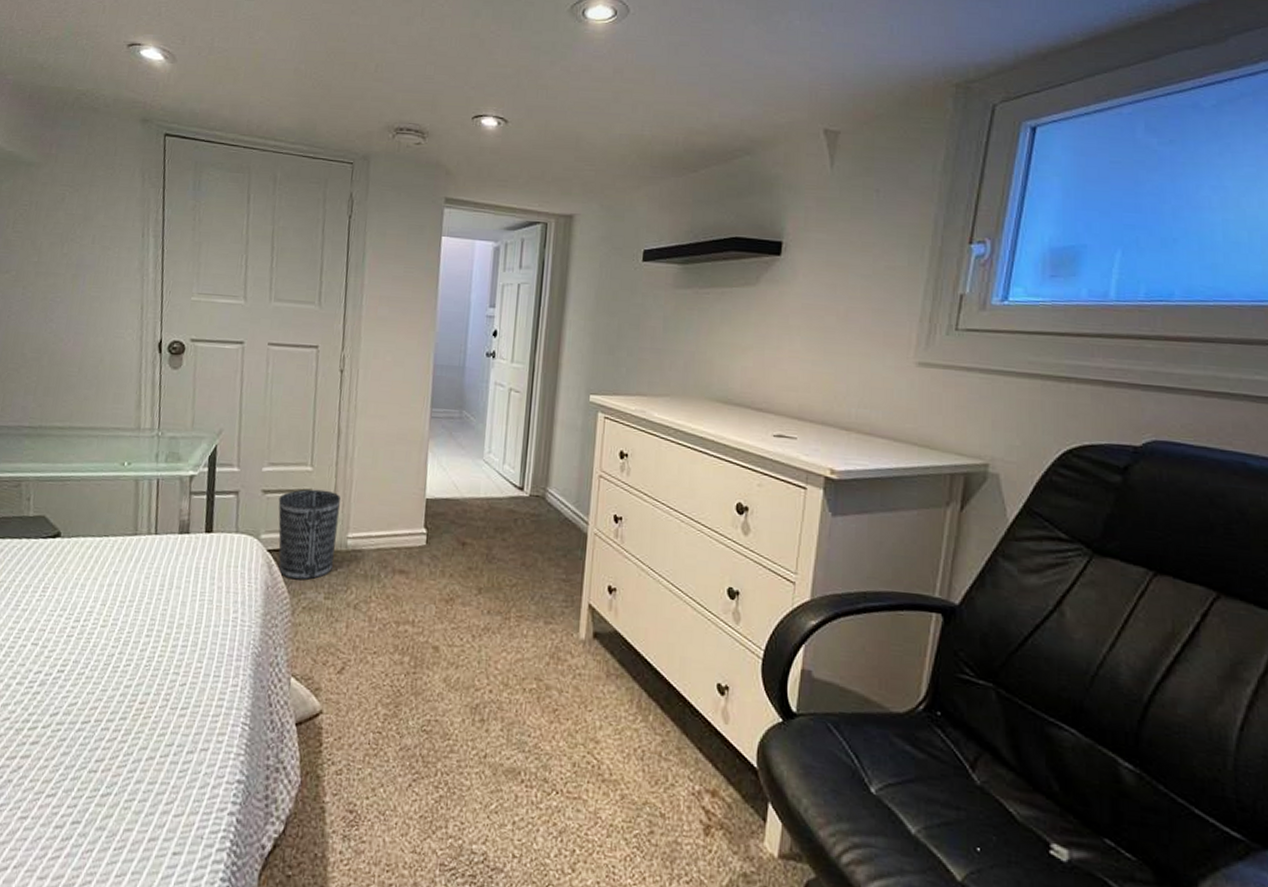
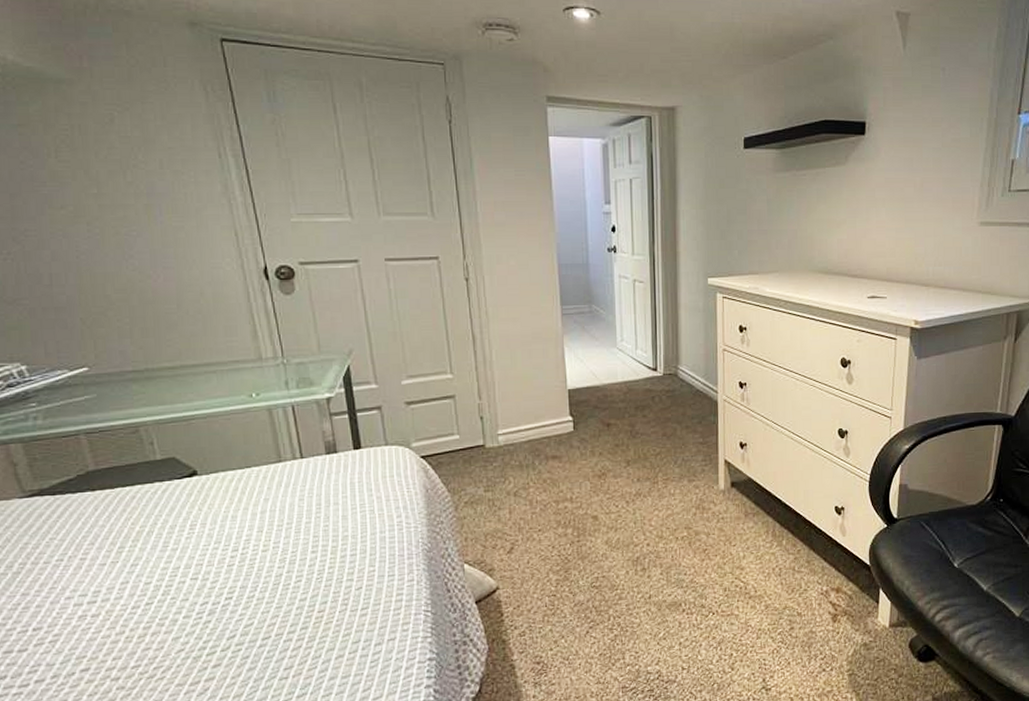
wastebasket: present [278,489,340,580] -> none [423,394,488,479]

